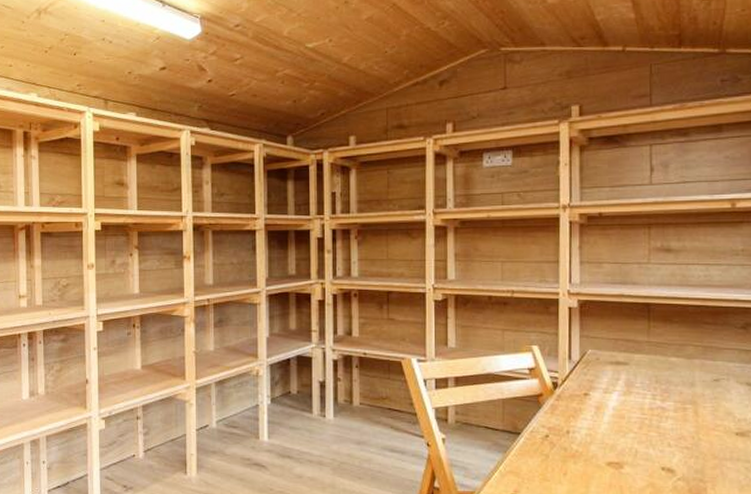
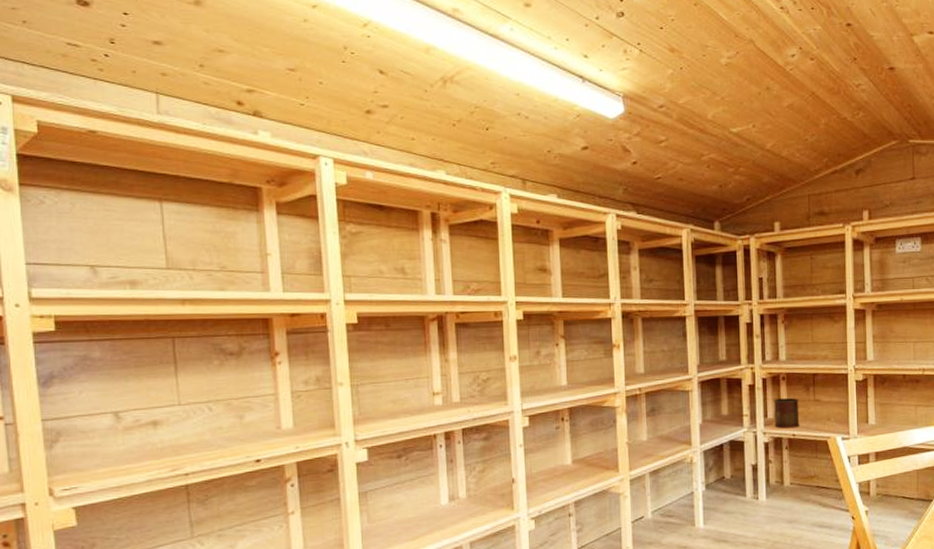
paint can: none [345,316,372,347] -> present [774,398,800,429]

